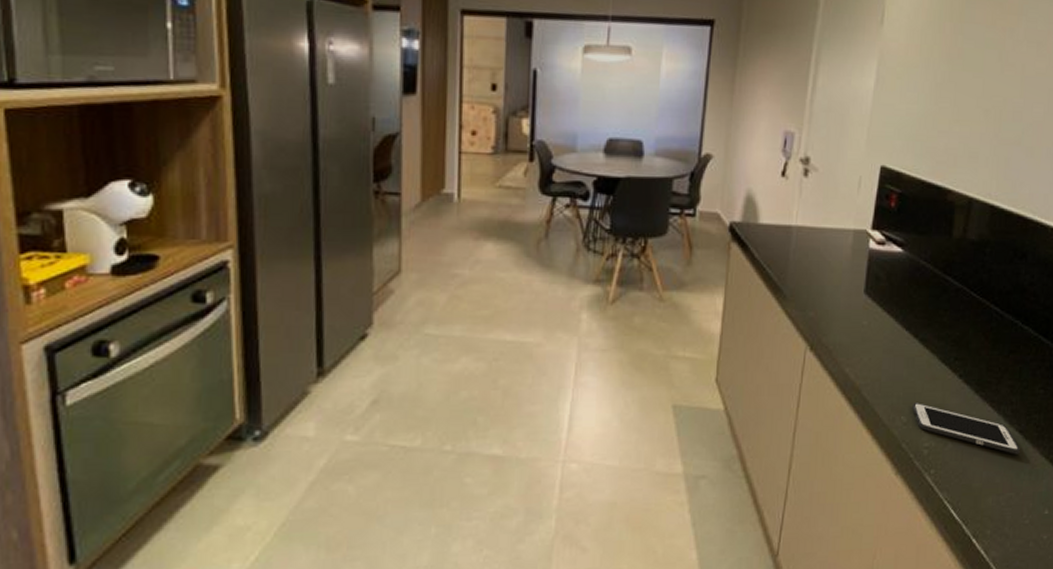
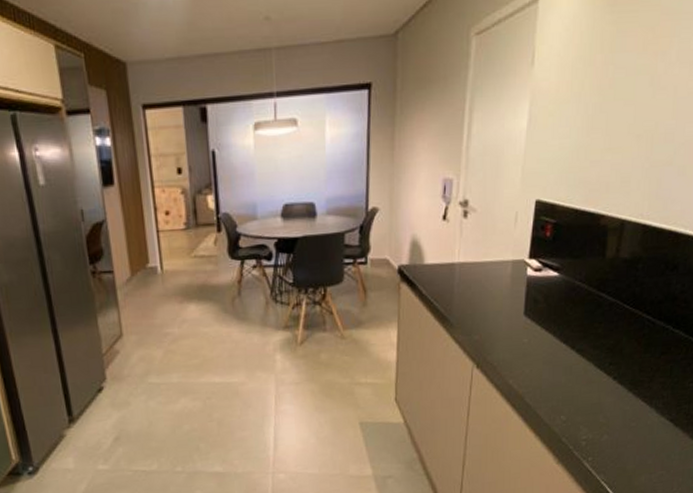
cell phone: present [912,403,1020,454] -> none [571,403,671,440]

